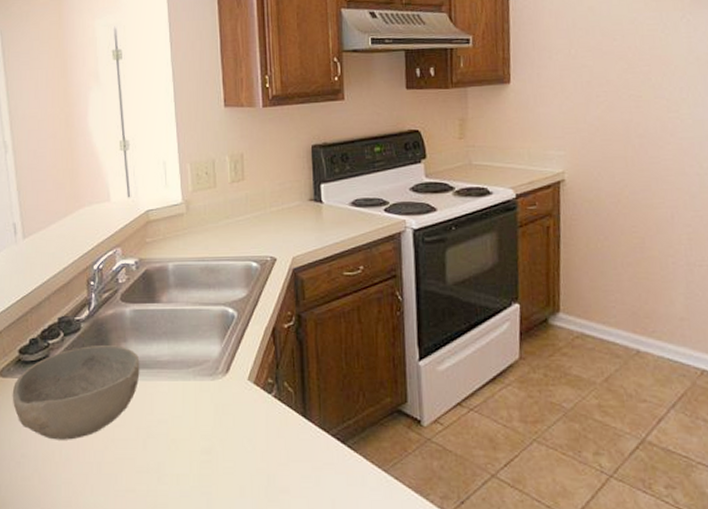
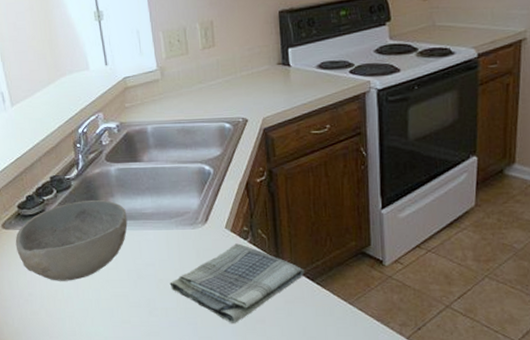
dish towel: none [183,398,334,493] -> present [169,243,304,323]

